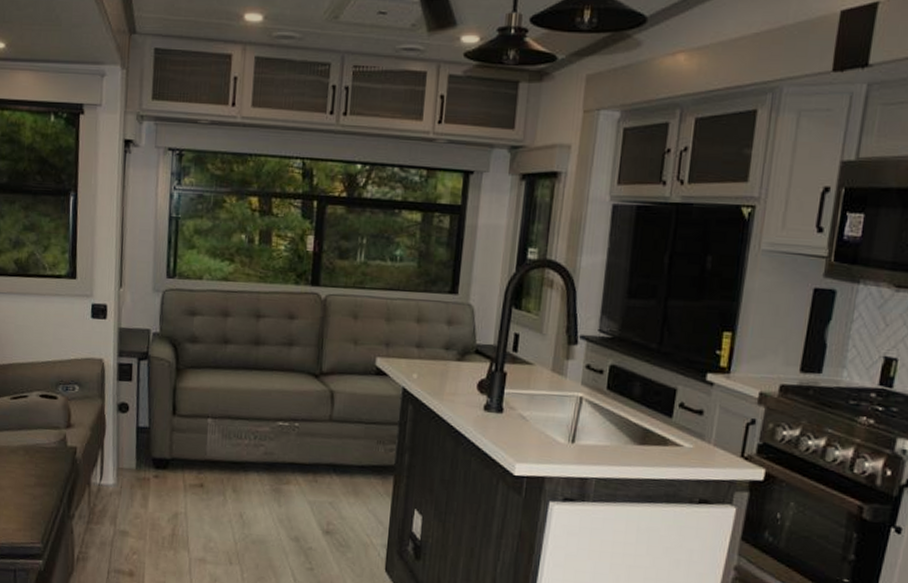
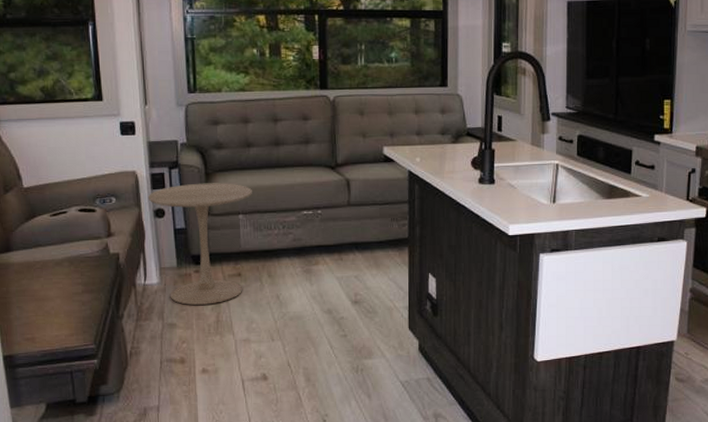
side table: none [112,378,225,515] -> present [147,183,252,305]

